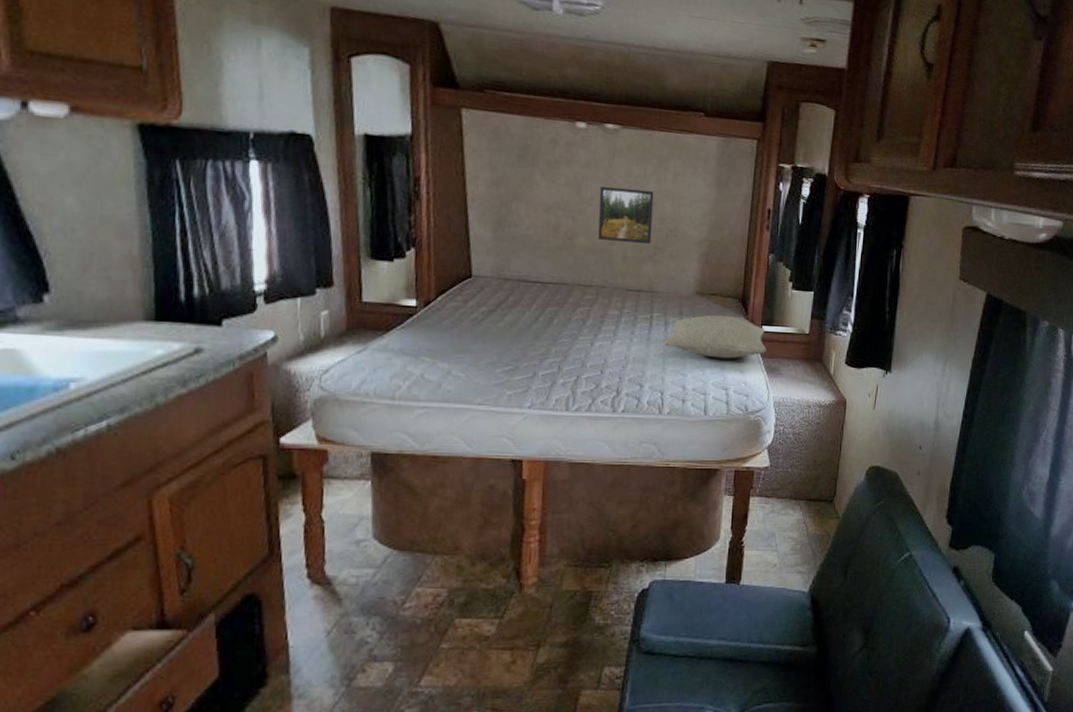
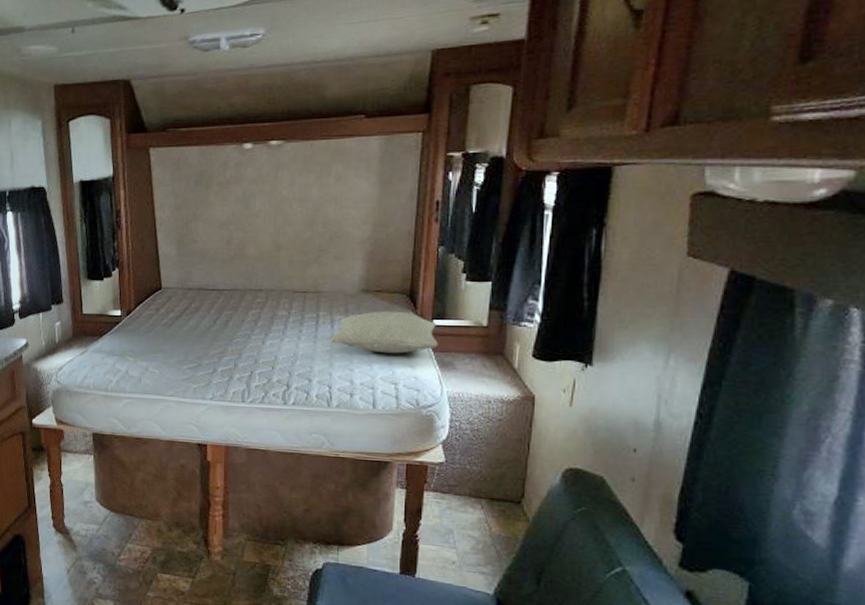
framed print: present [598,186,654,245] -> none [265,197,317,248]

